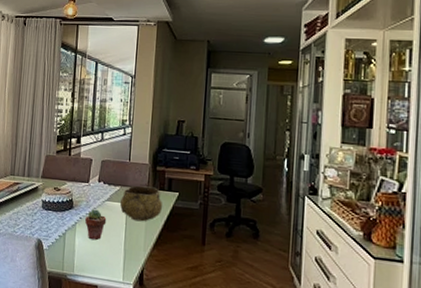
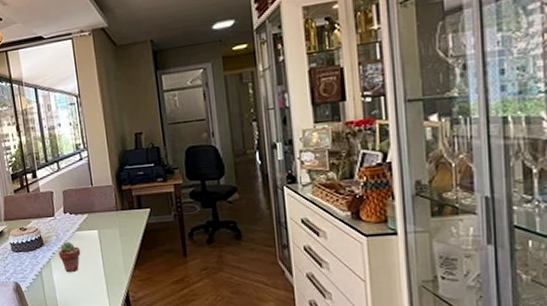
decorative bowl: present [119,186,163,222] -> none [90,208,136,246]

